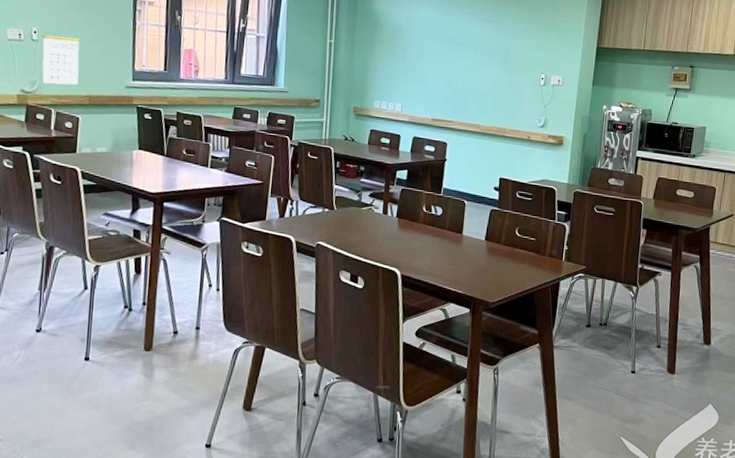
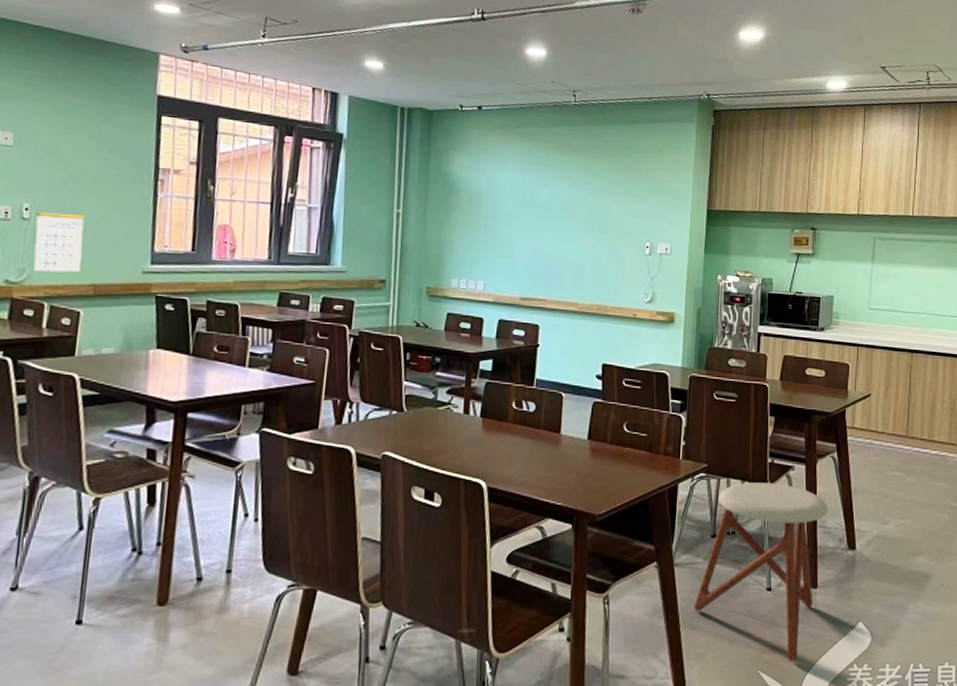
stool: none [568,283,689,432] -> present [693,482,829,661]

